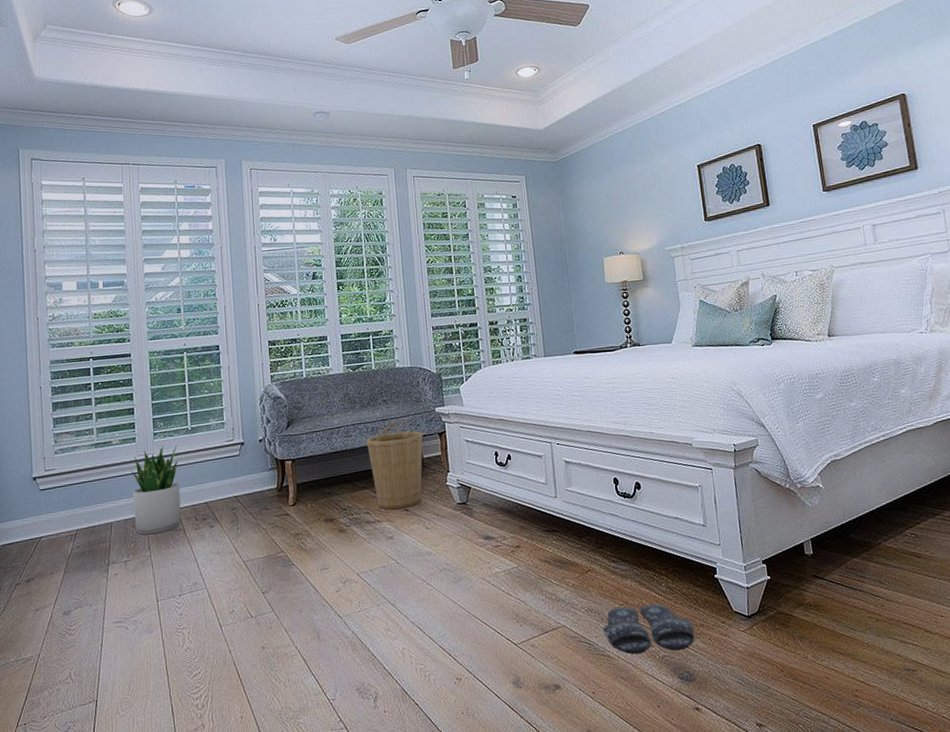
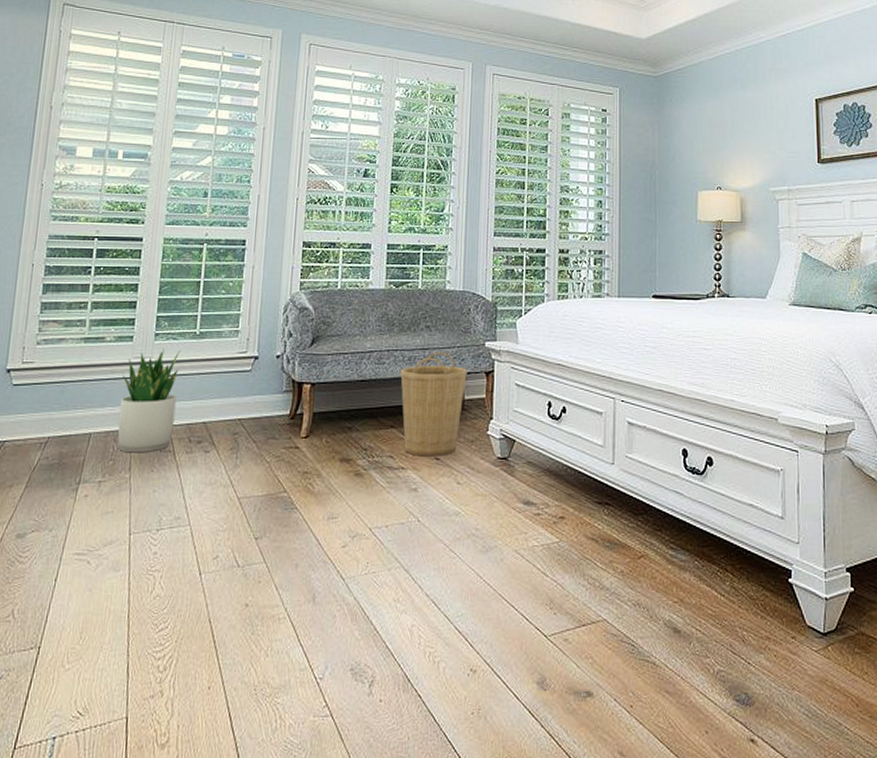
slippers: present [603,603,694,654] -> none [651,605,757,665]

